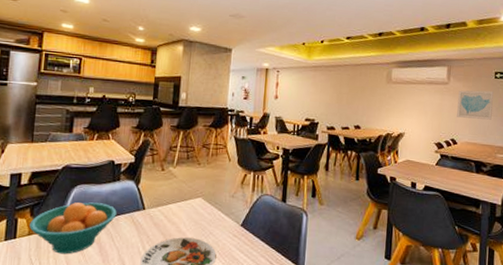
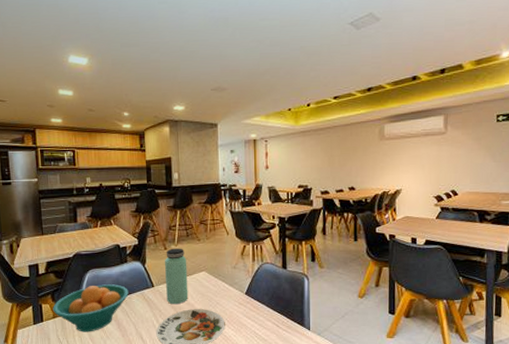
bottle: none [157,170,184,231] -> present [165,248,189,305]
wall art: present [457,90,494,120] -> none [456,136,496,167]

